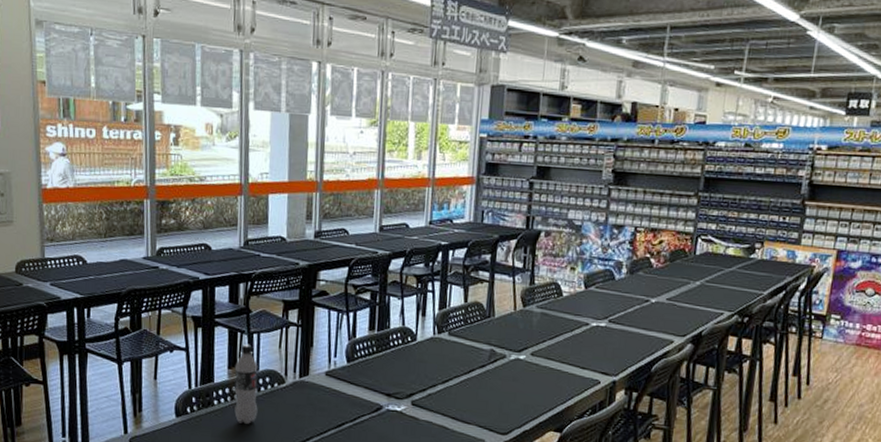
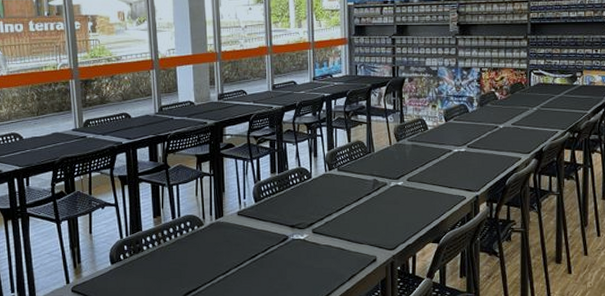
beverage bottle: present [234,343,258,424] -> none [159,195,182,264]

